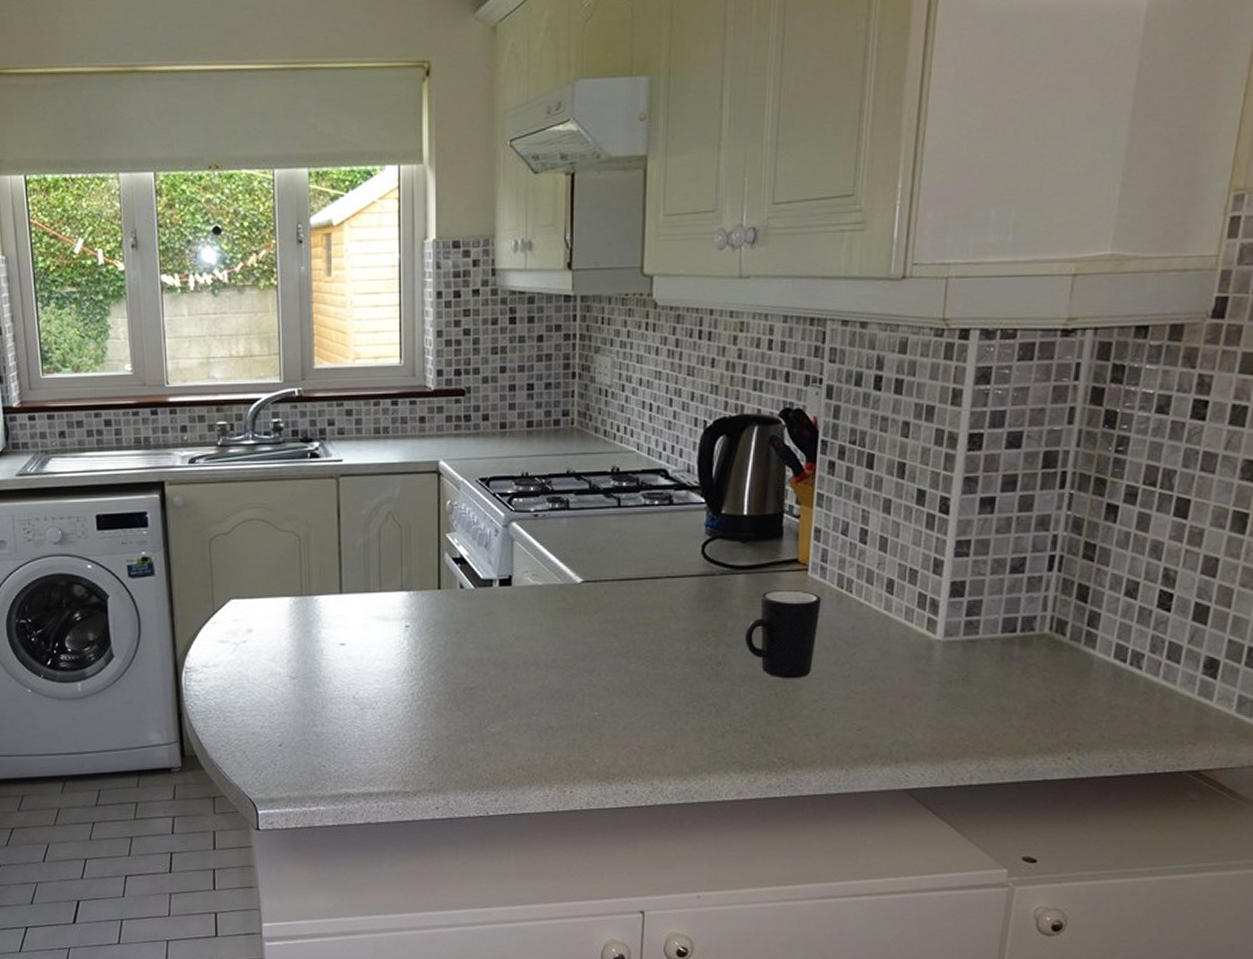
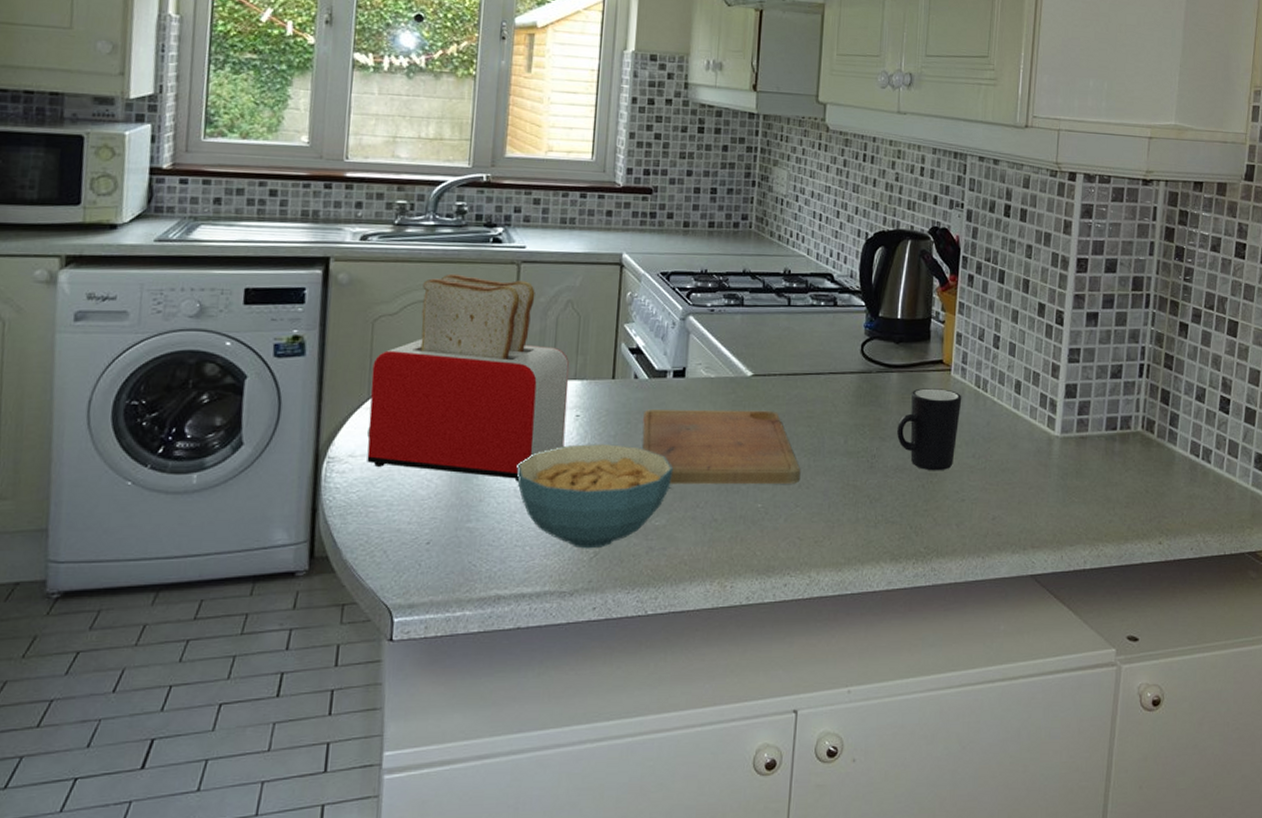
toaster: none [214,491,396,690] -> present [367,273,569,482]
cereal bowl: none [354,653,506,753] -> present [516,444,674,549]
cutting board: none [472,618,639,693] -> present [642,409,801,485]

